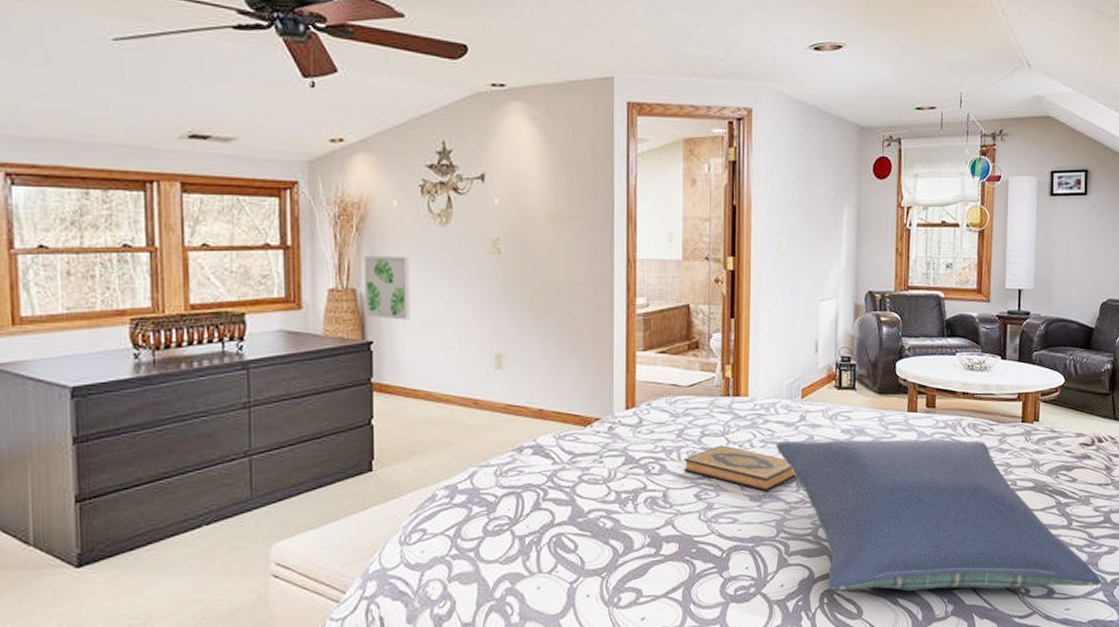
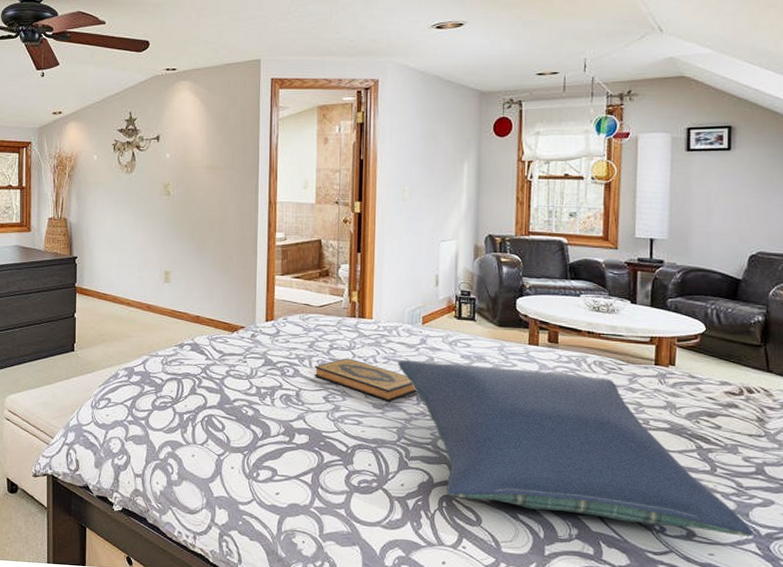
wall art: present [364,256,411,320] -> none [73,195,105,242]

